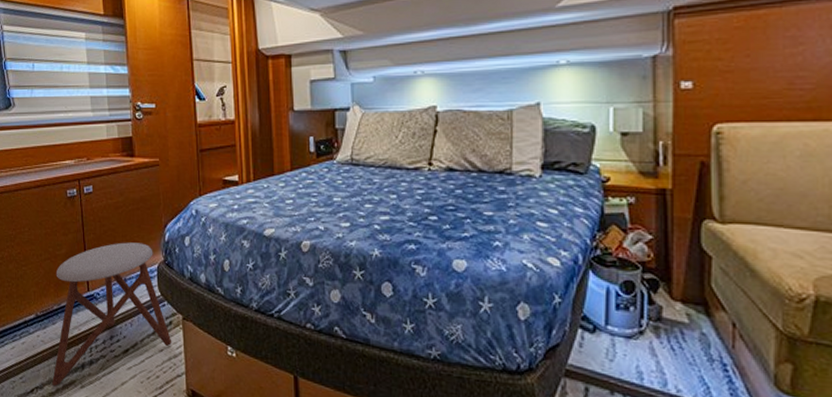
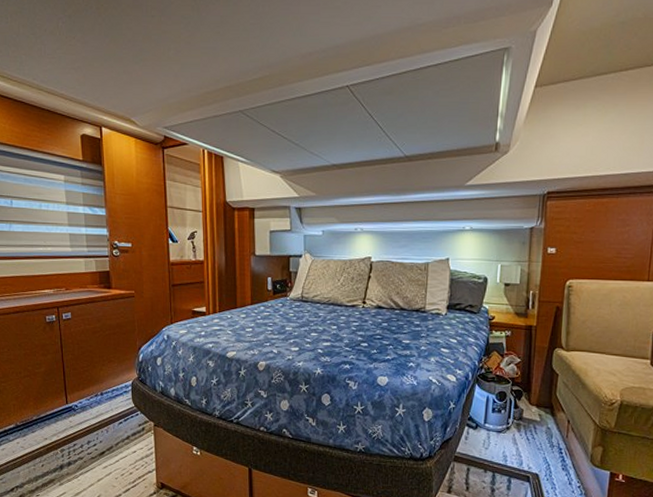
stool: present [52,242,172,387] -> none [32,362,144,485]

